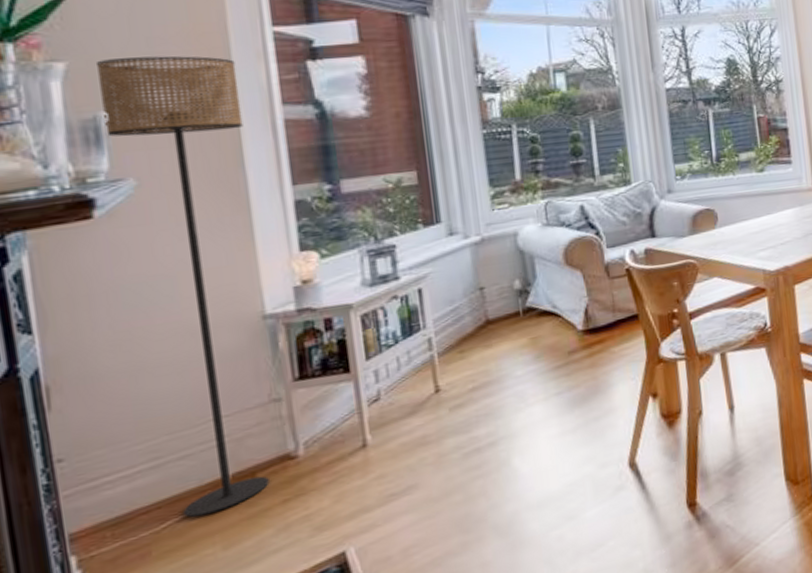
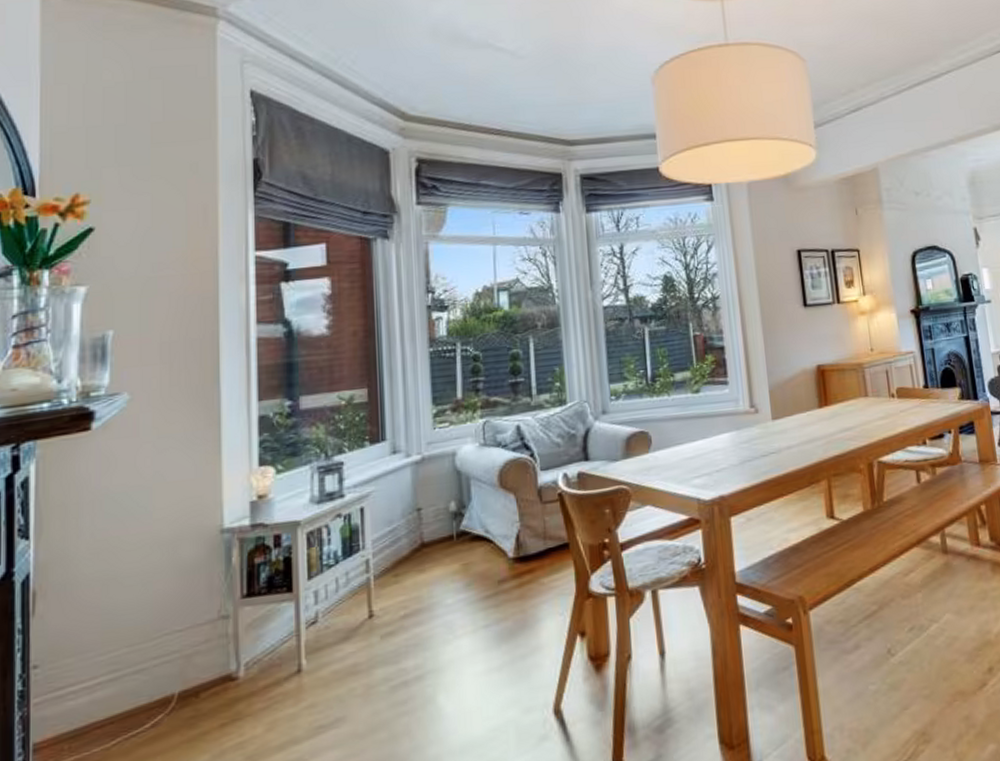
floor lamp: present [95,56,270,518] -> none [110,279,222,736]

